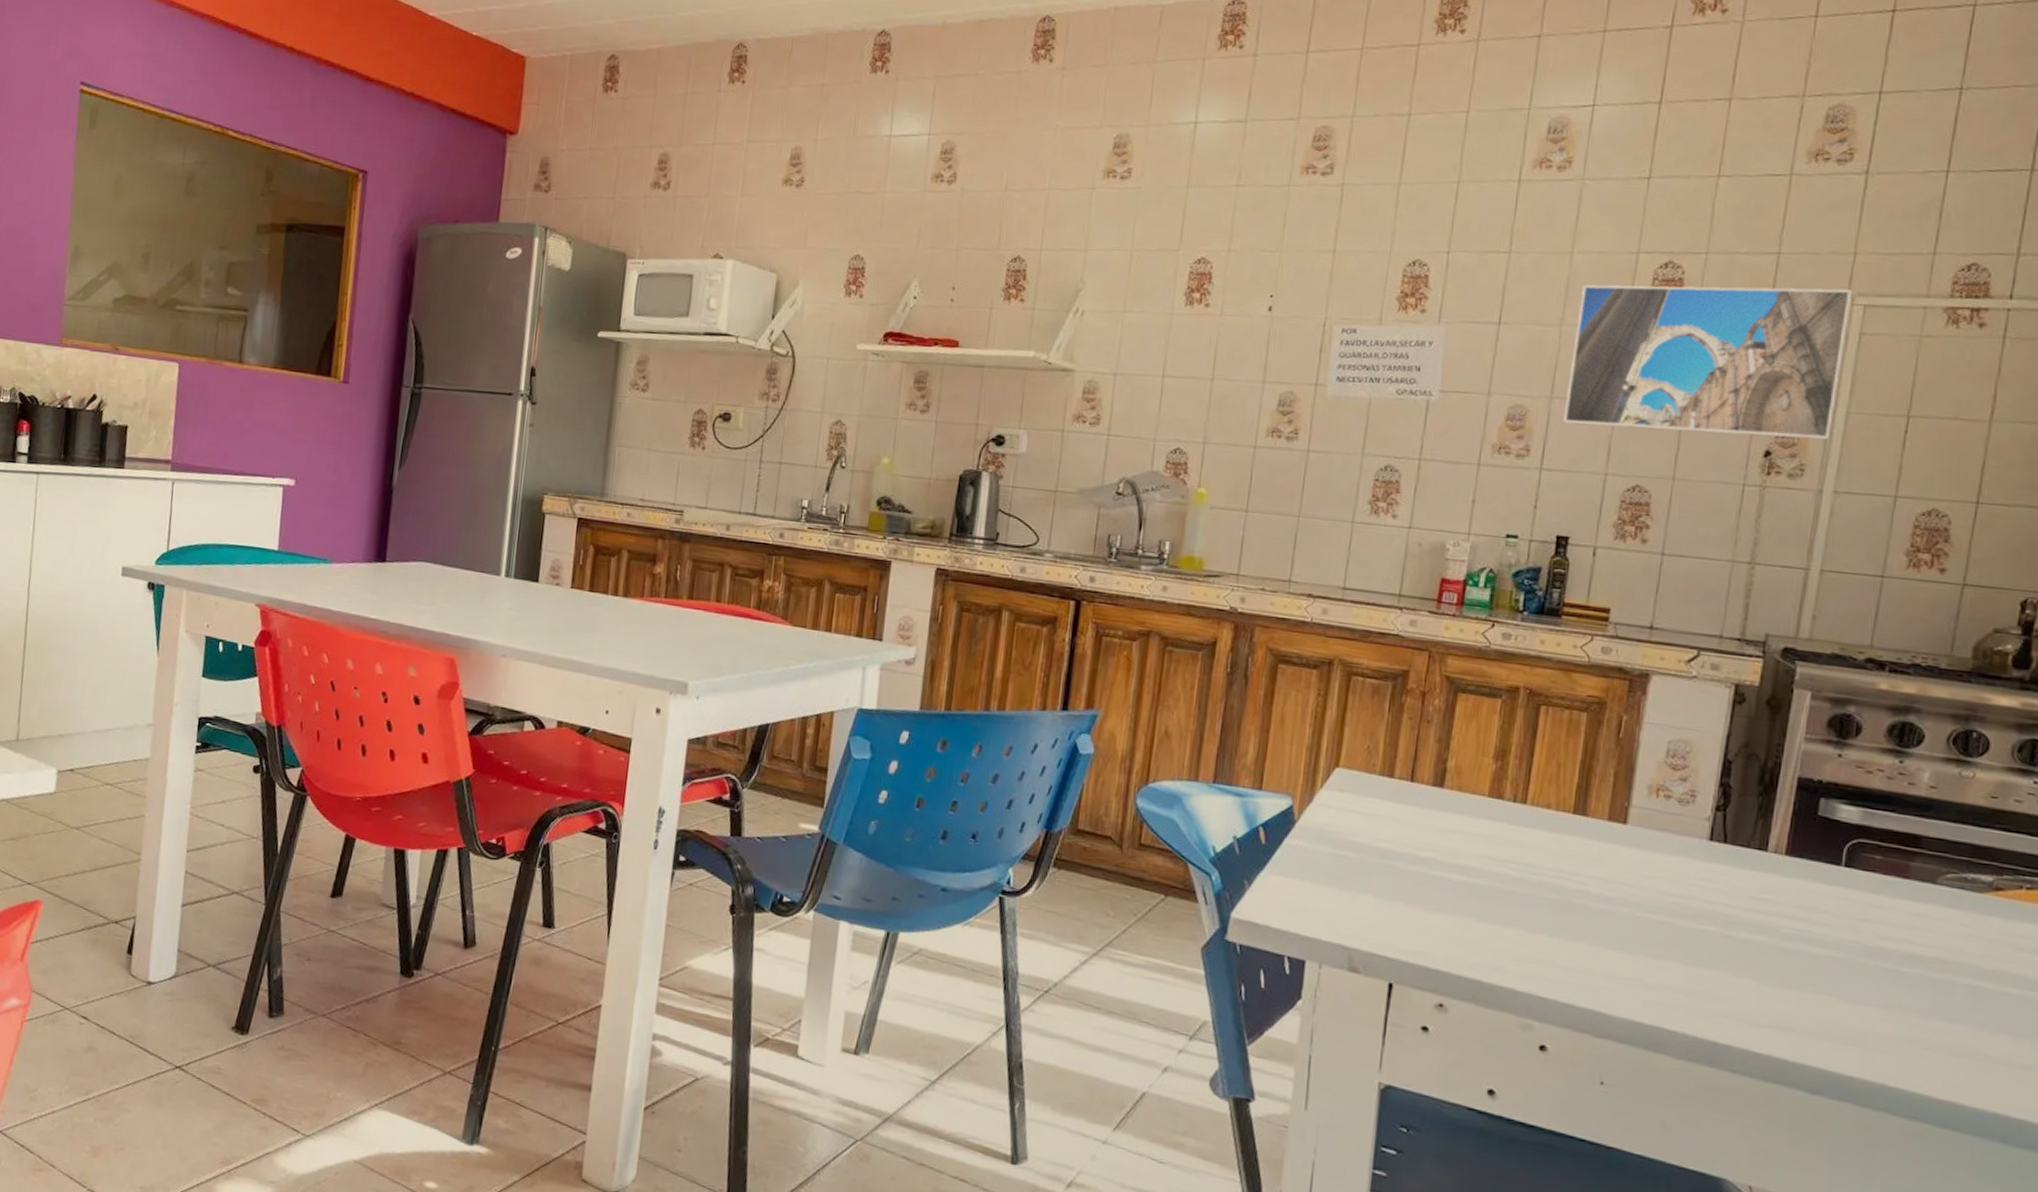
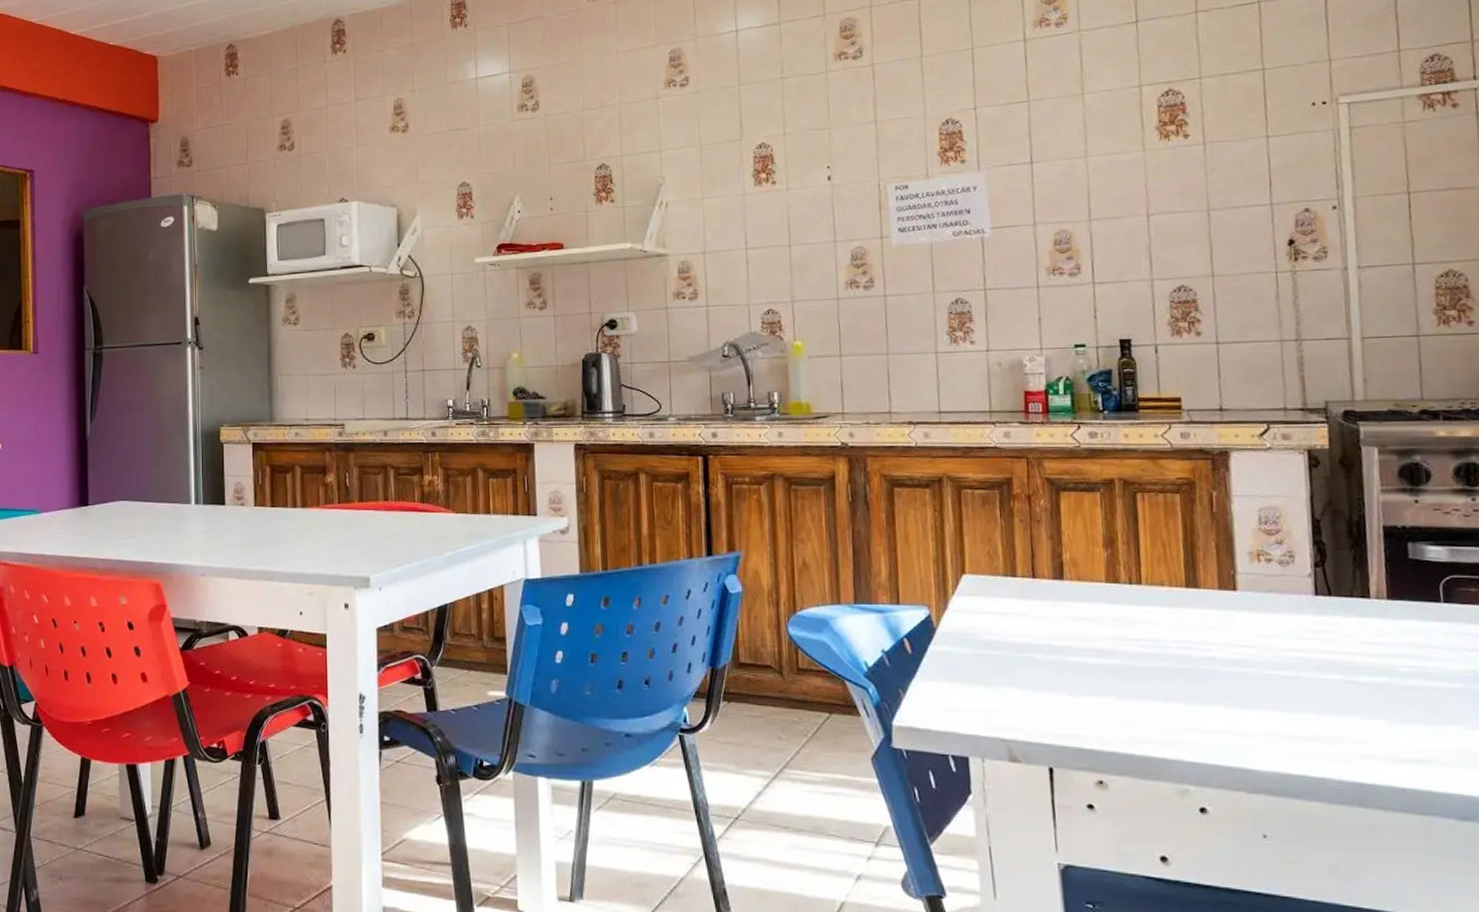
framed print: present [1563,284,1852,440] -> none [1098,91,1343,241]

